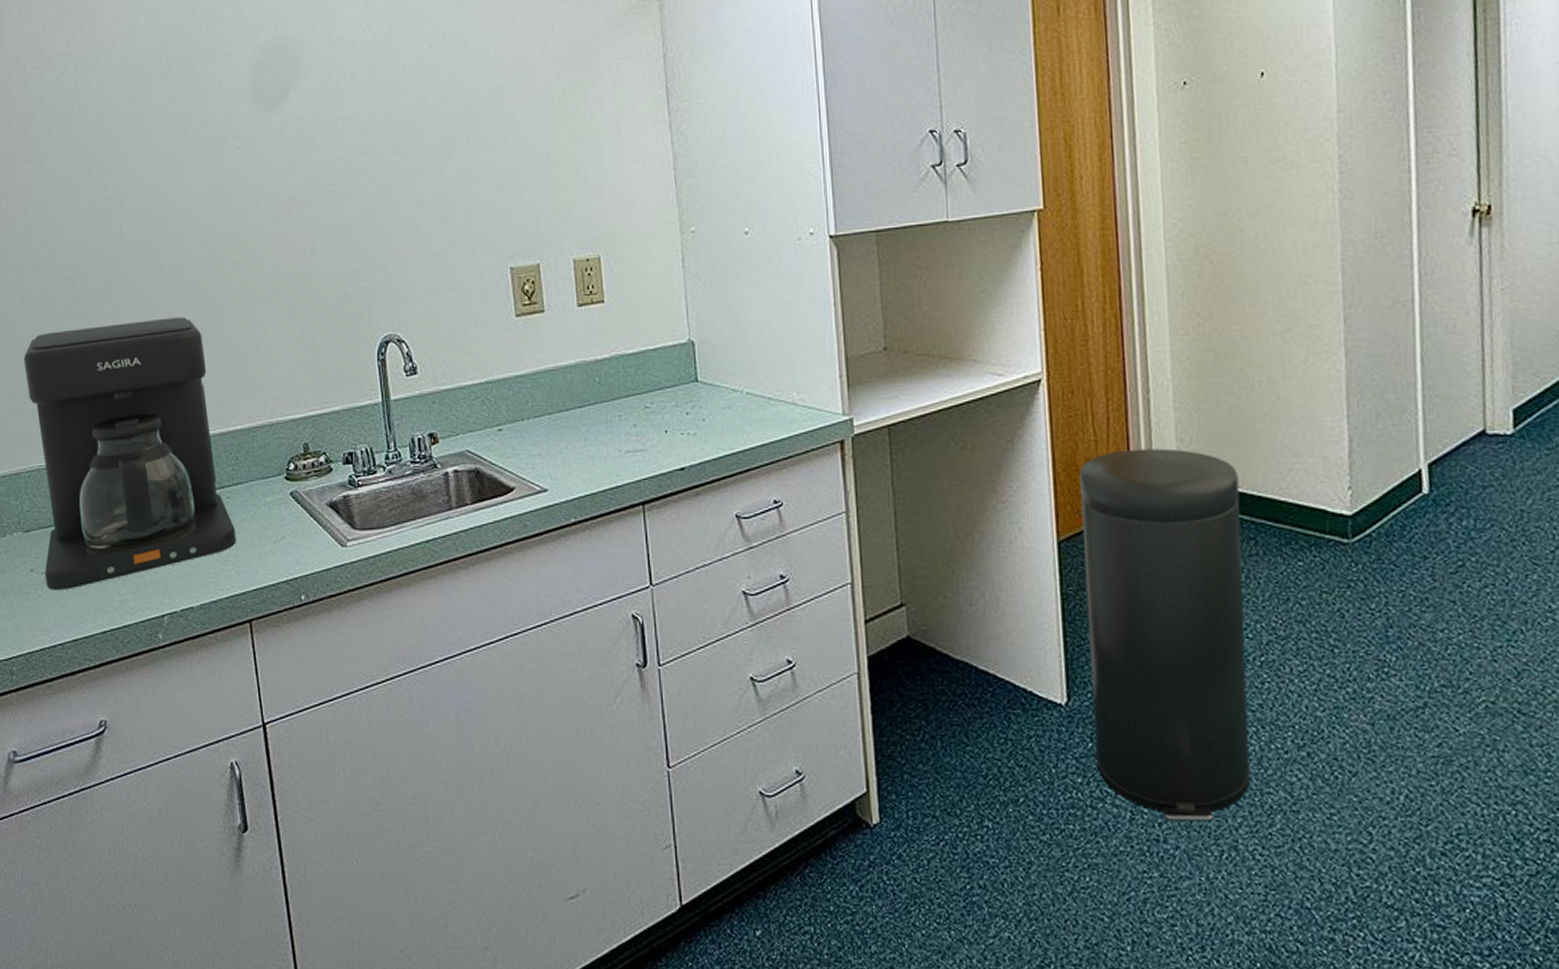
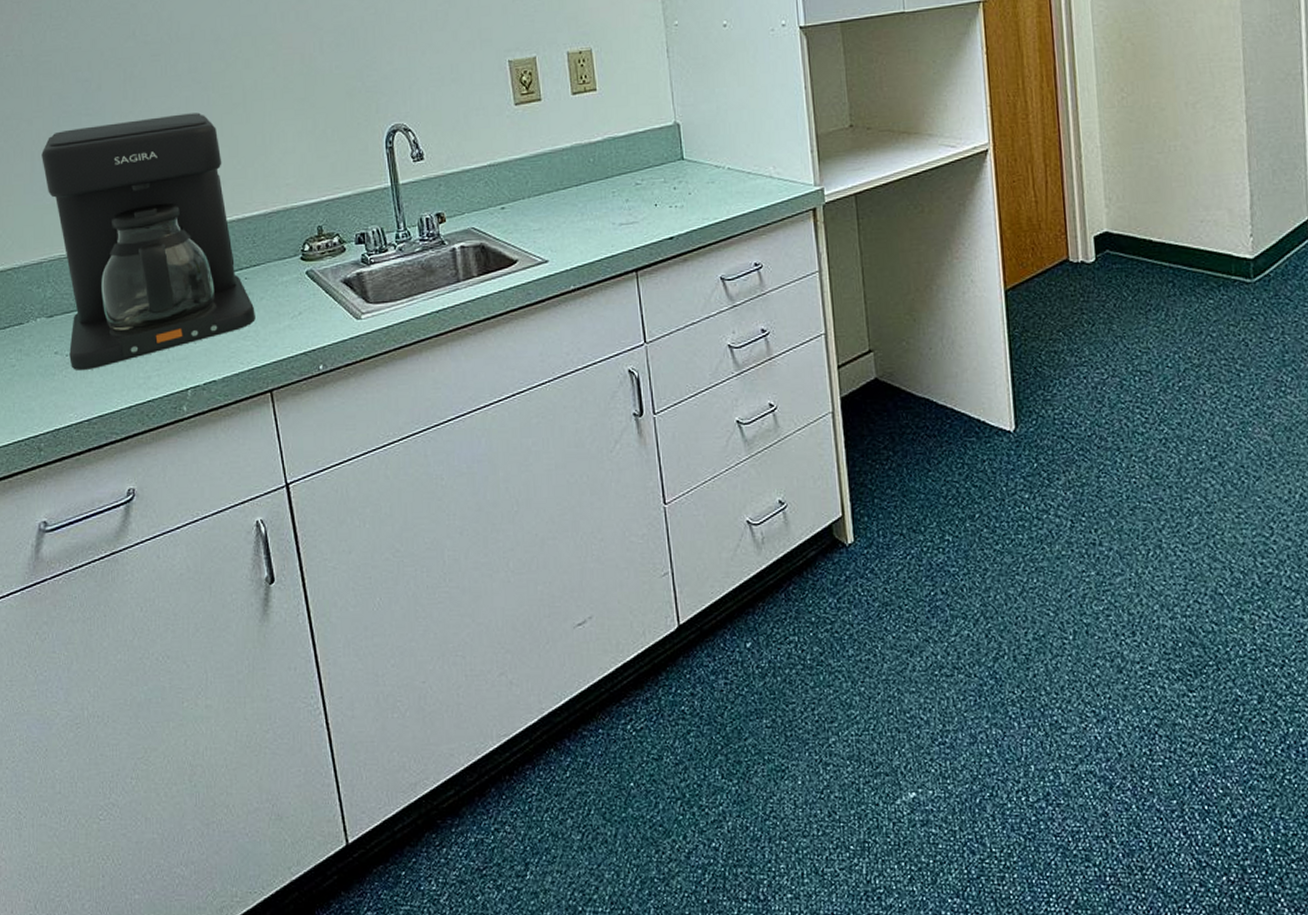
pedal bin: present [1080,448,1251,823] -> none [1023,206,1172,528]

